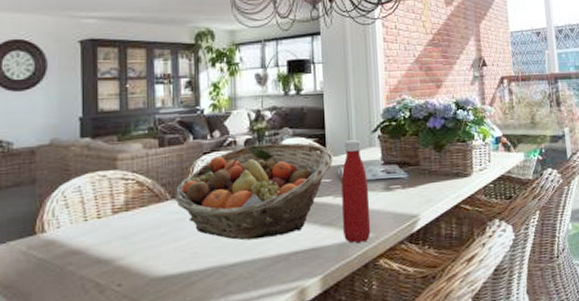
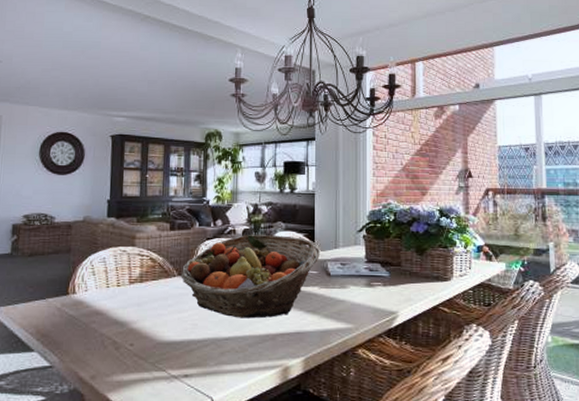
bottle: present [341,140,371,244] -> none [326,238,352,332]

